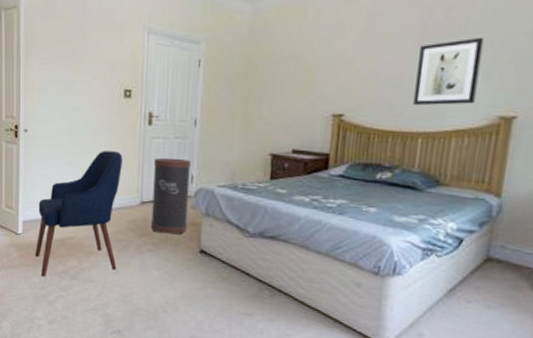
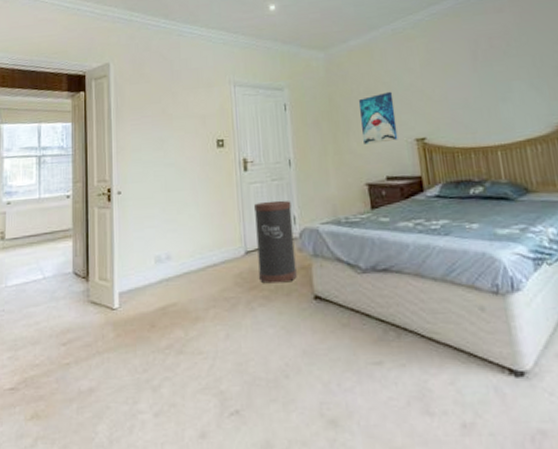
chair: present [35,150,123,277] -> none [134,202,227,358]
wall art: none [276,58,319,114] -> present [359,91,398,145]
wall art: present [413,37,484,106] -> none [476,58,536,122]

